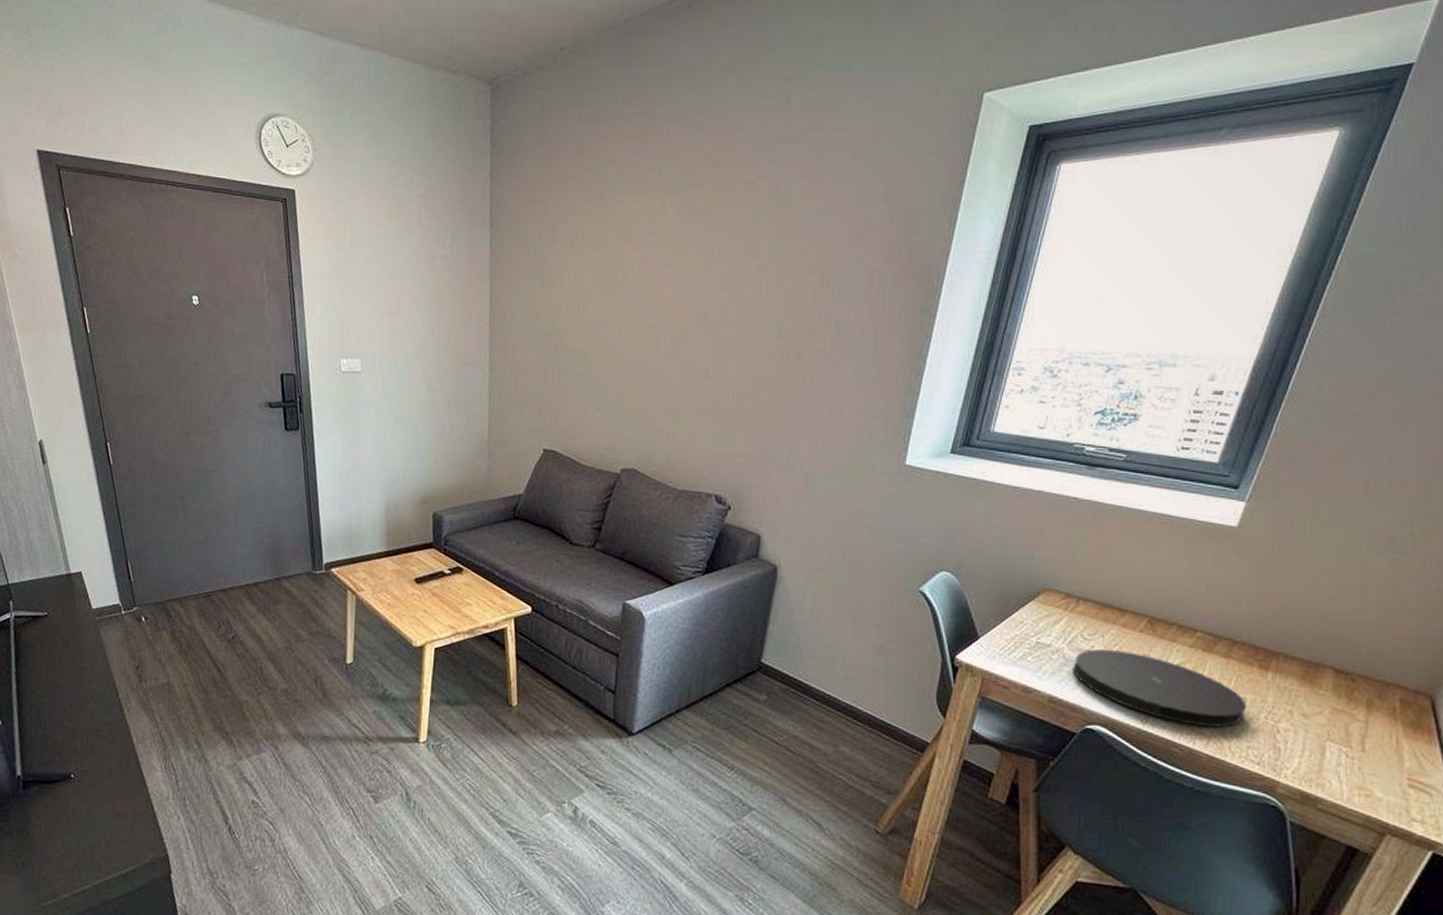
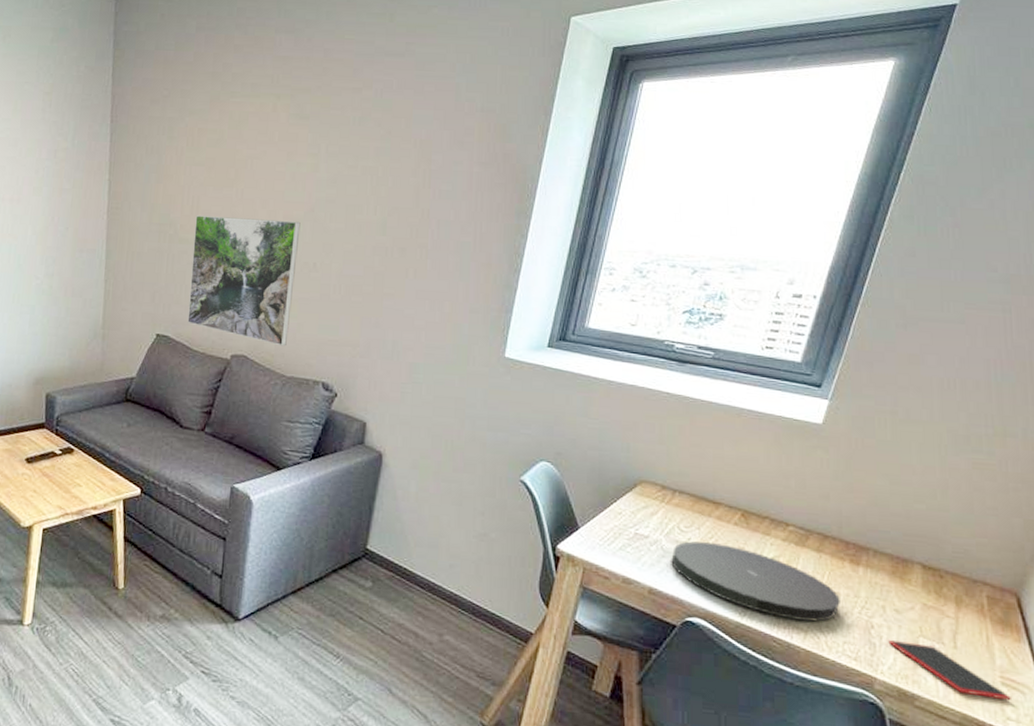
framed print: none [575,323,692,459] -> present [187,215,301,346]
smartphone: none [1294,745,1417,802] -> present [888,640,1011,700]

